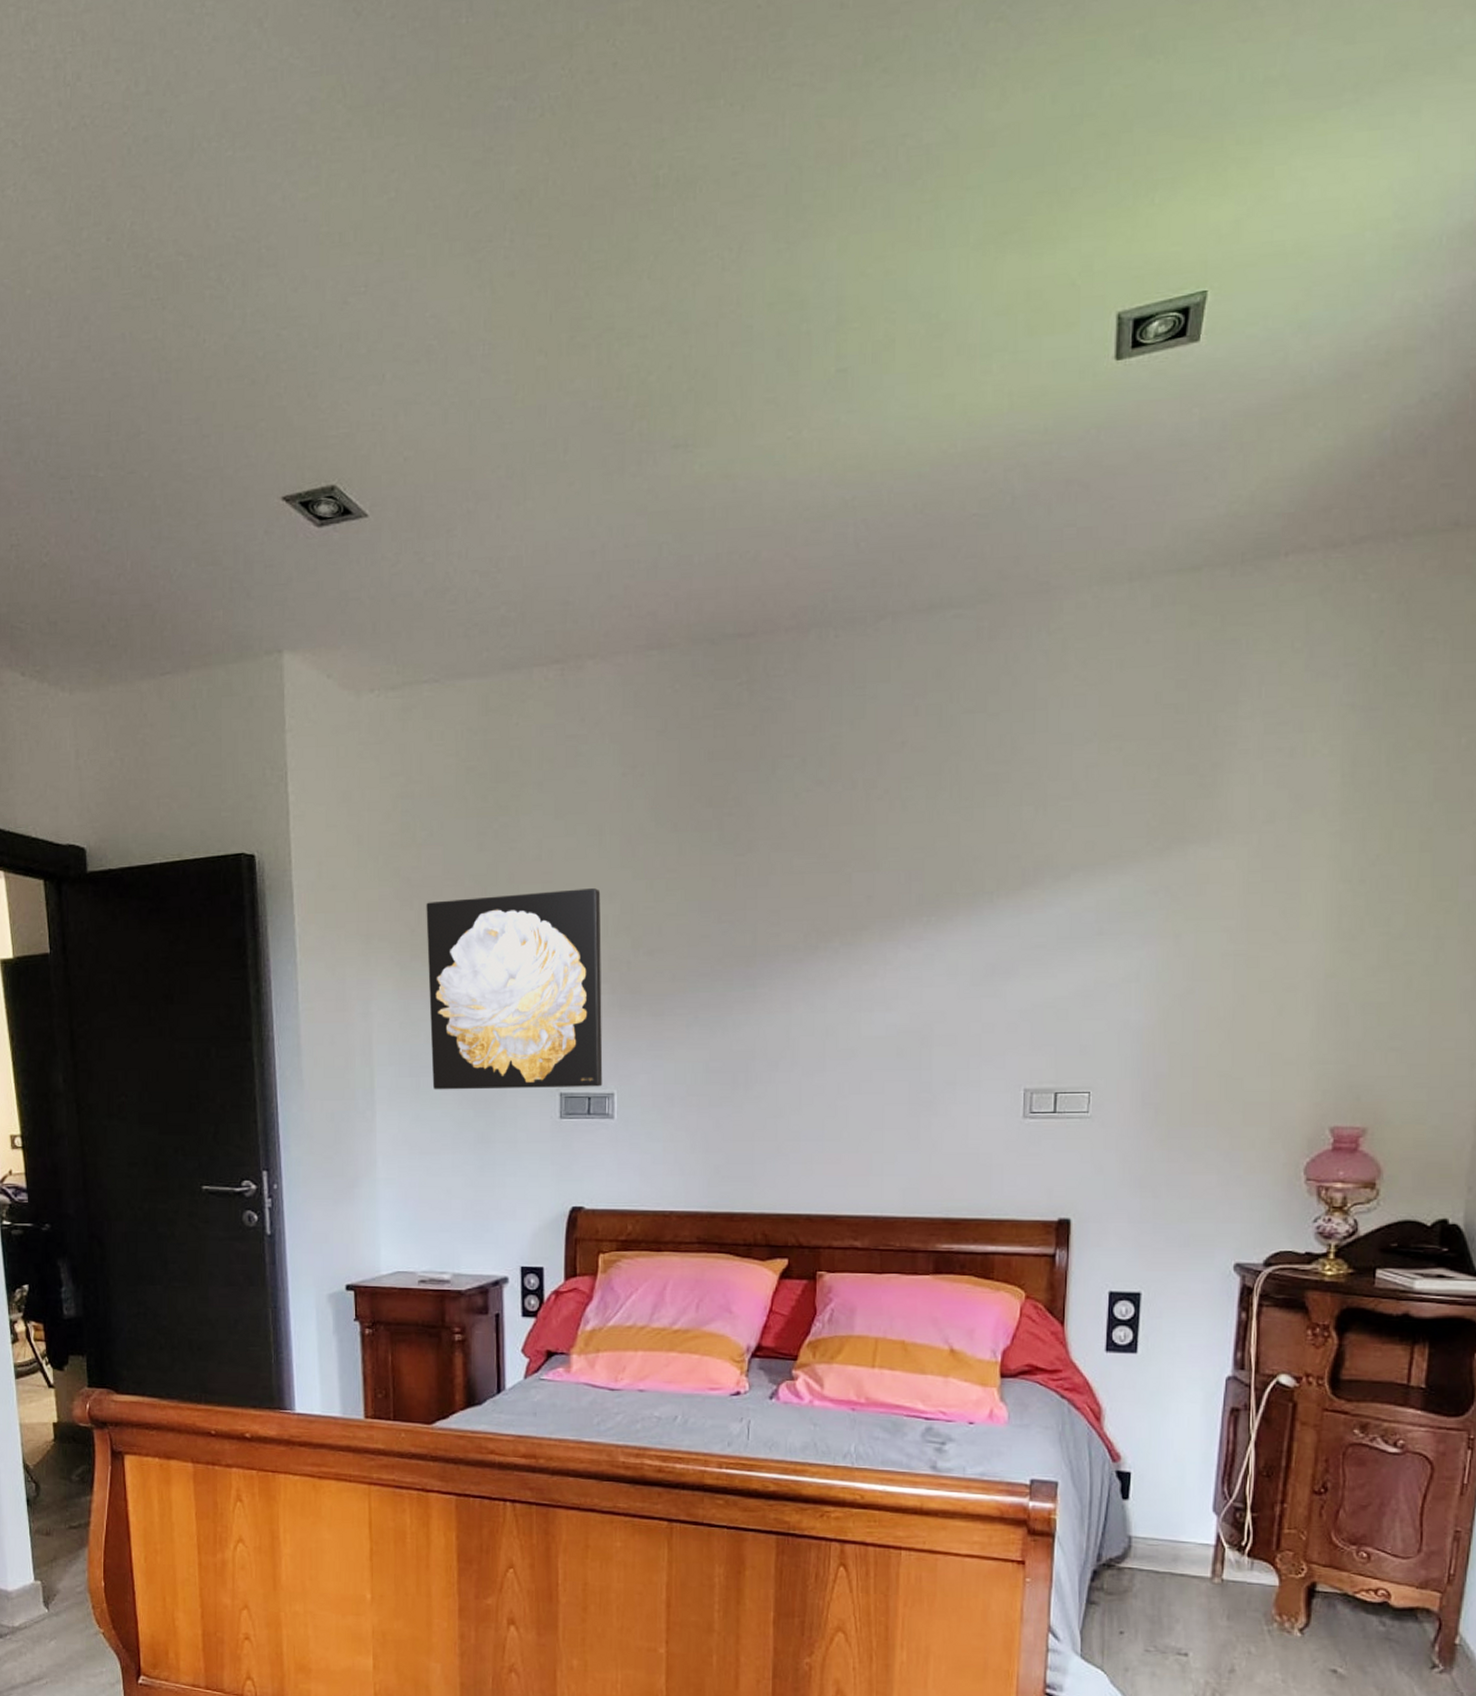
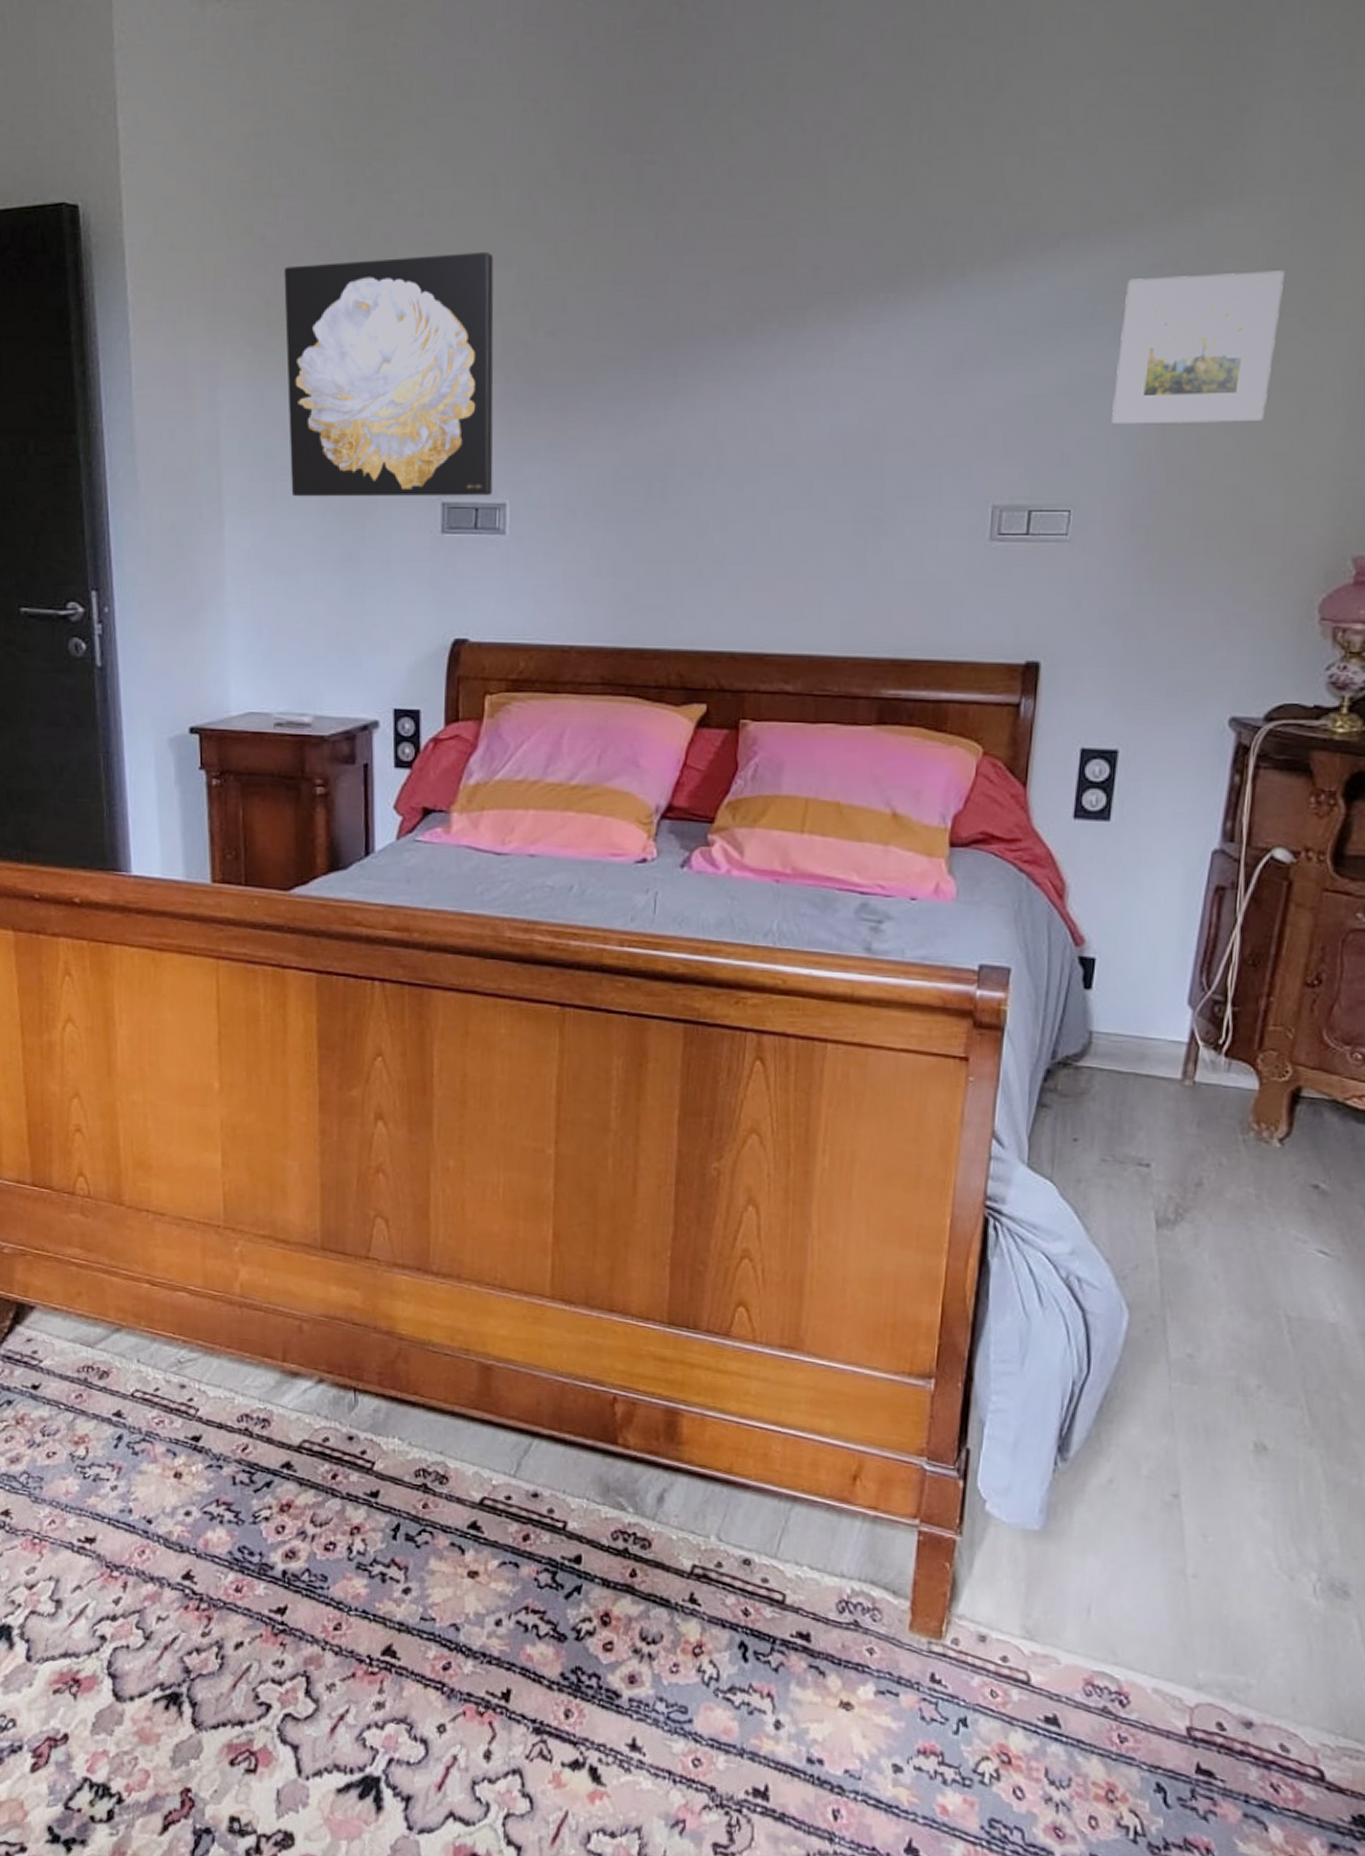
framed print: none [1121,894,1257,1021] -> present [1111,271,1284,425]

